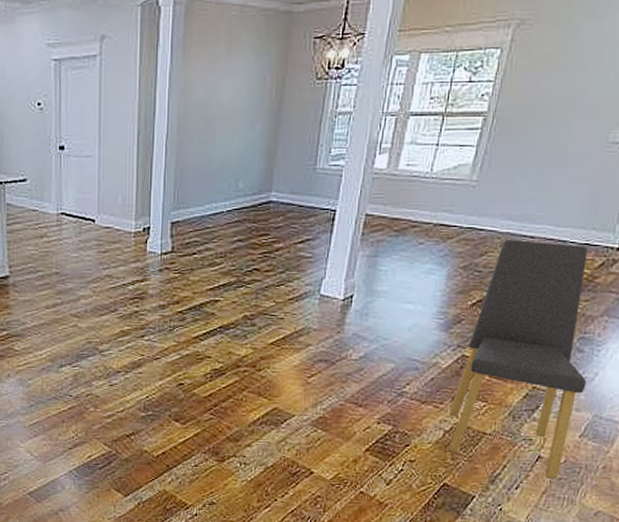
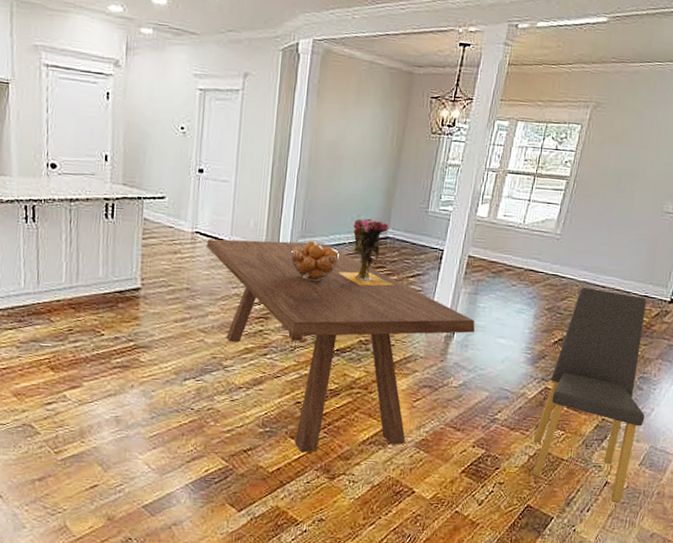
dining table: none [73,214,377,436] -> present [206,239,476,453]
fruit basket: none [163,213,218,256] -> present [290,241,340,282]
vase: none [216,182,281,257] -> present [337,218,395,286]

